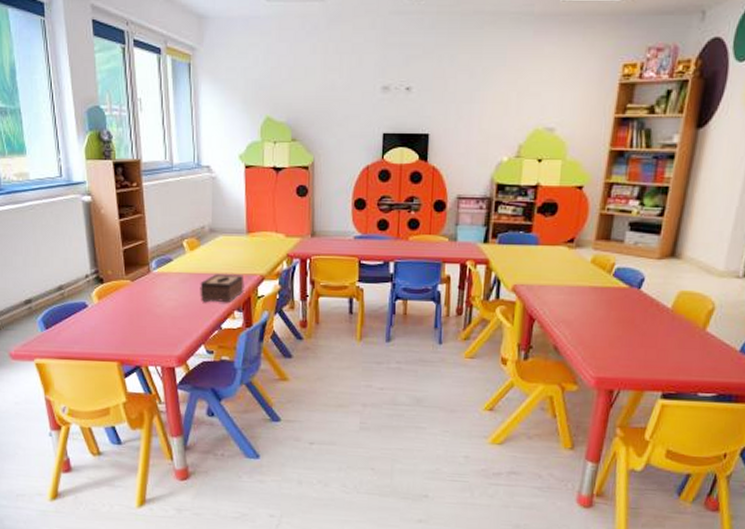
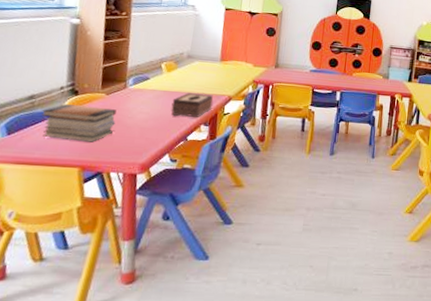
book stack: none [71,294,145,335] -> present [40,104,117,143]

